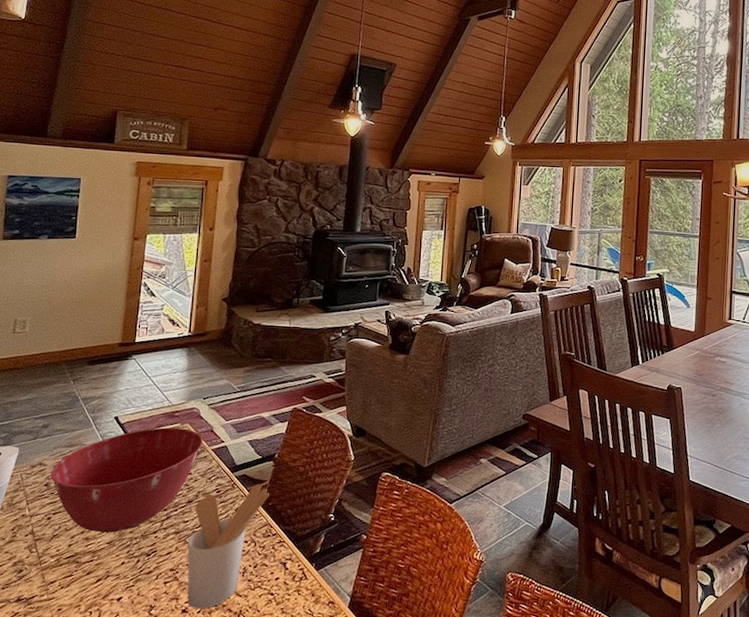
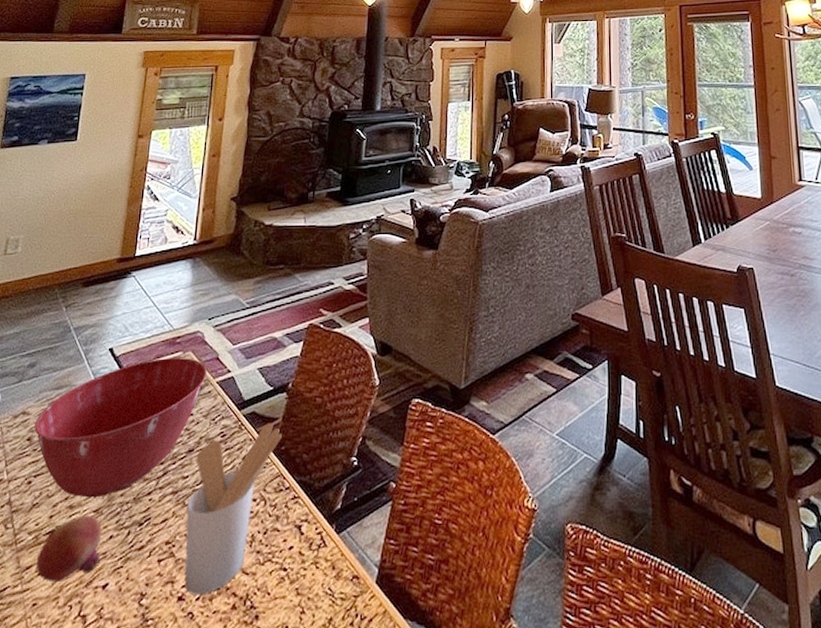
fruit: none [59,546,115,595] -> present [36,515,103,583]

